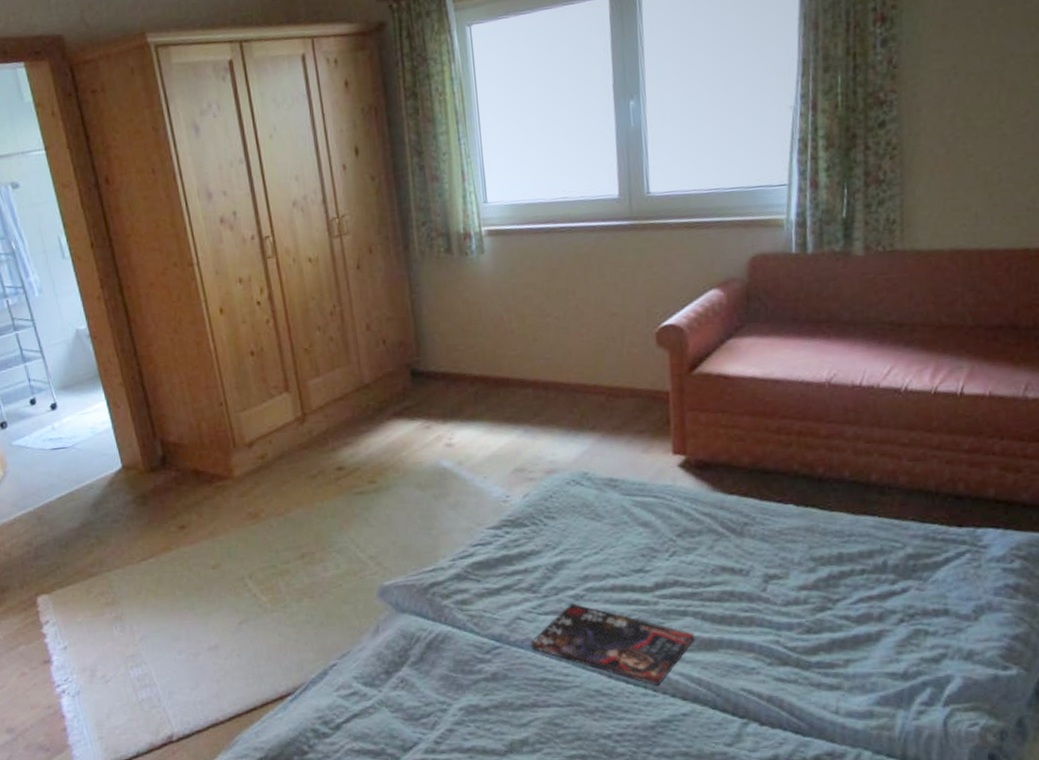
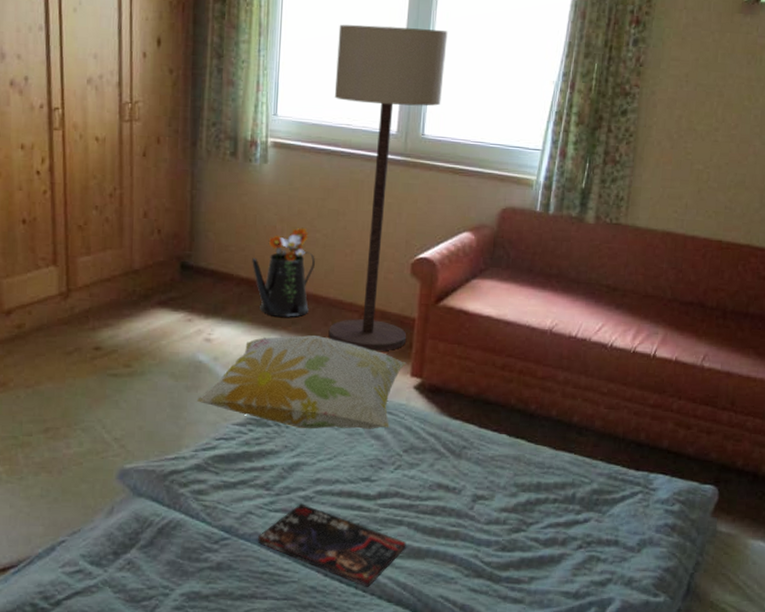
decorative pillow: none [447,424,666,525] -> present [197,334,407,429]
watering can: none [483,313,550,411] -> present [252,227,315,318]
floor lamp: none [539,76,664,433] -> present [328,24,448,351]

